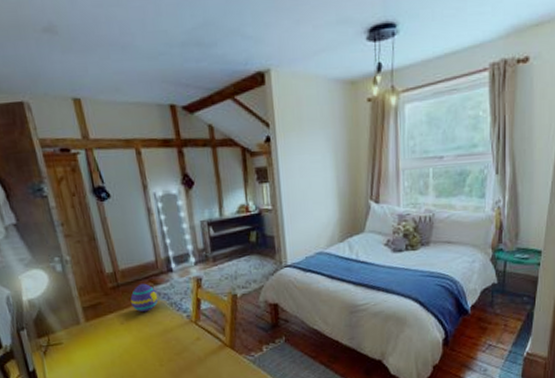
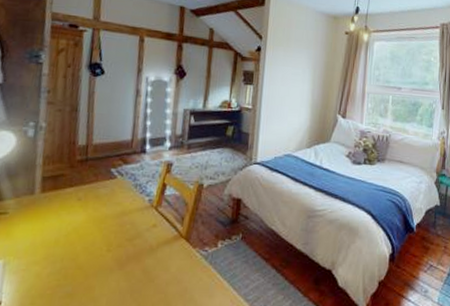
decorative egg: present [130,283,158,312] -> none [95,160,125,191]

